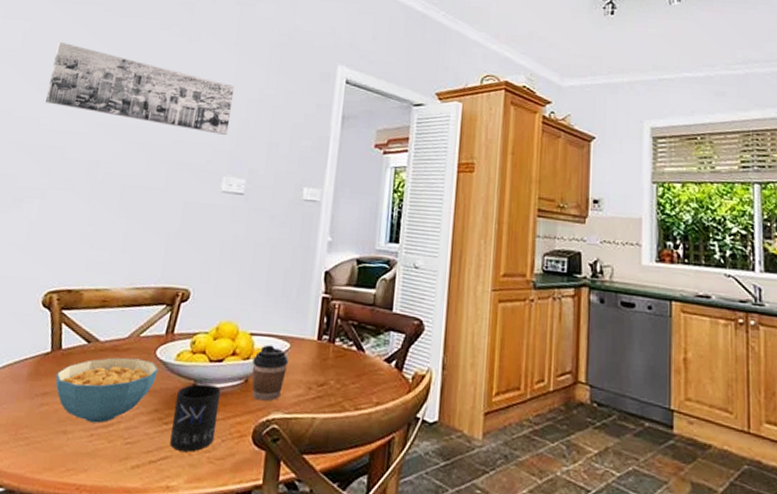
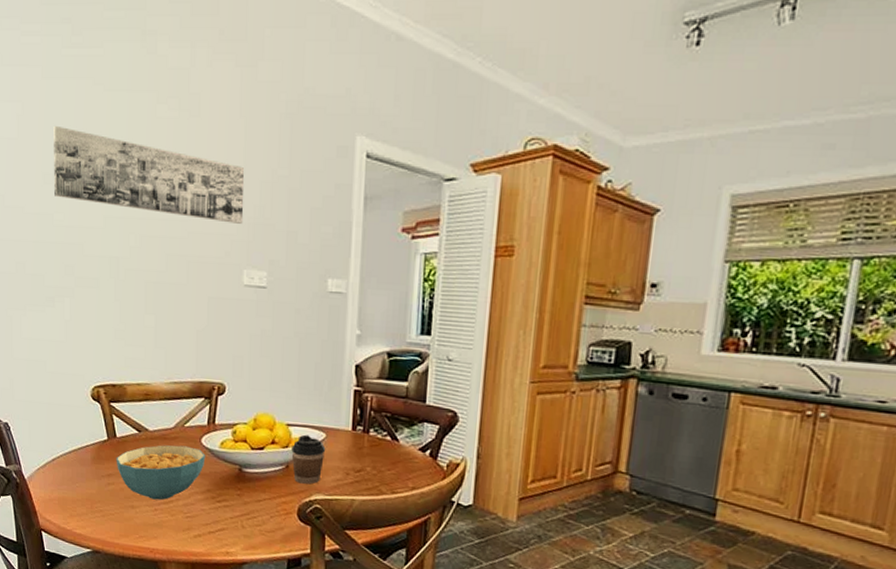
mug: present [170,383,222,452] -> none [225,468,265,526]

